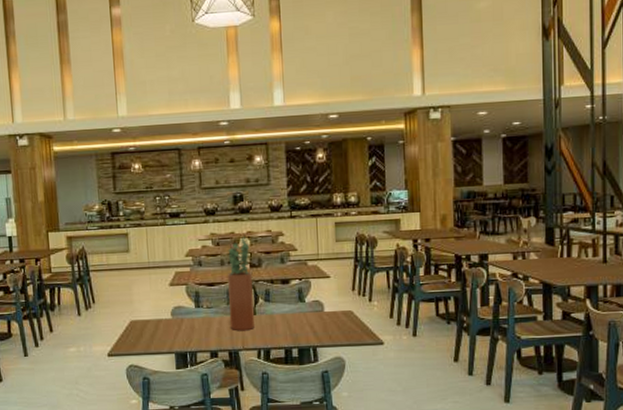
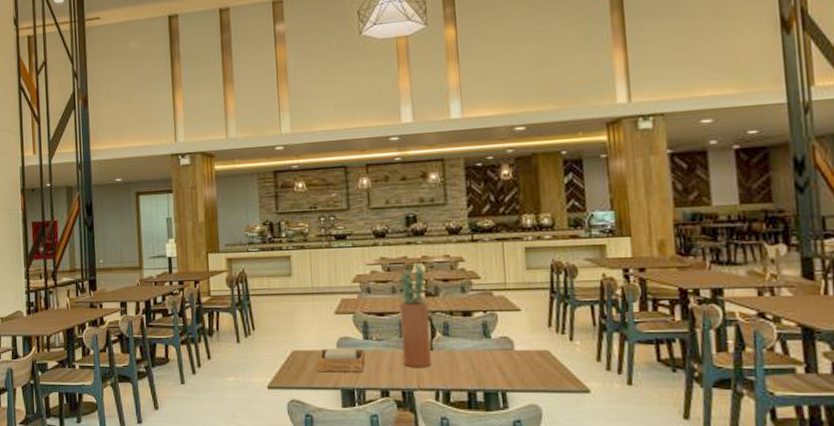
napkin holder: none [152,316,197,339] -> present [316,348,366,373]

